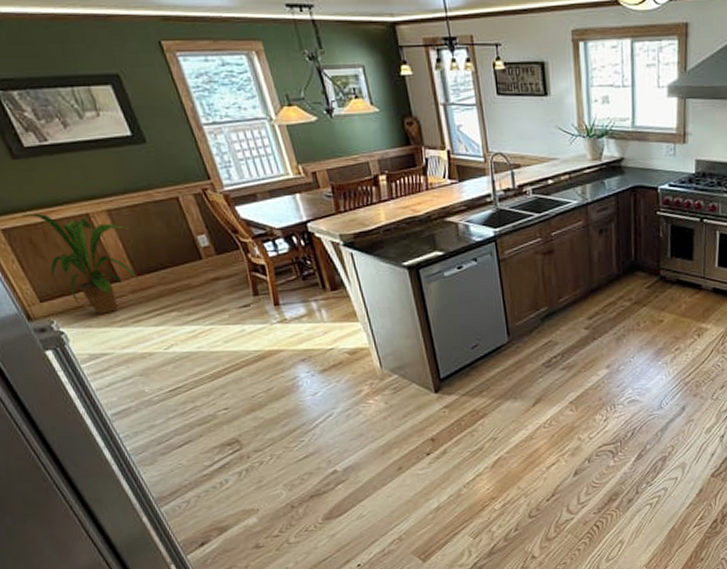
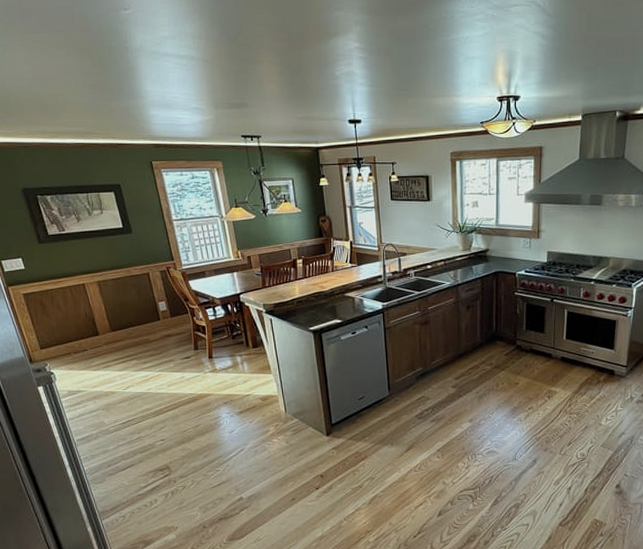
house plant: present [21,214,139,315] -> none [38,283,112,361]

